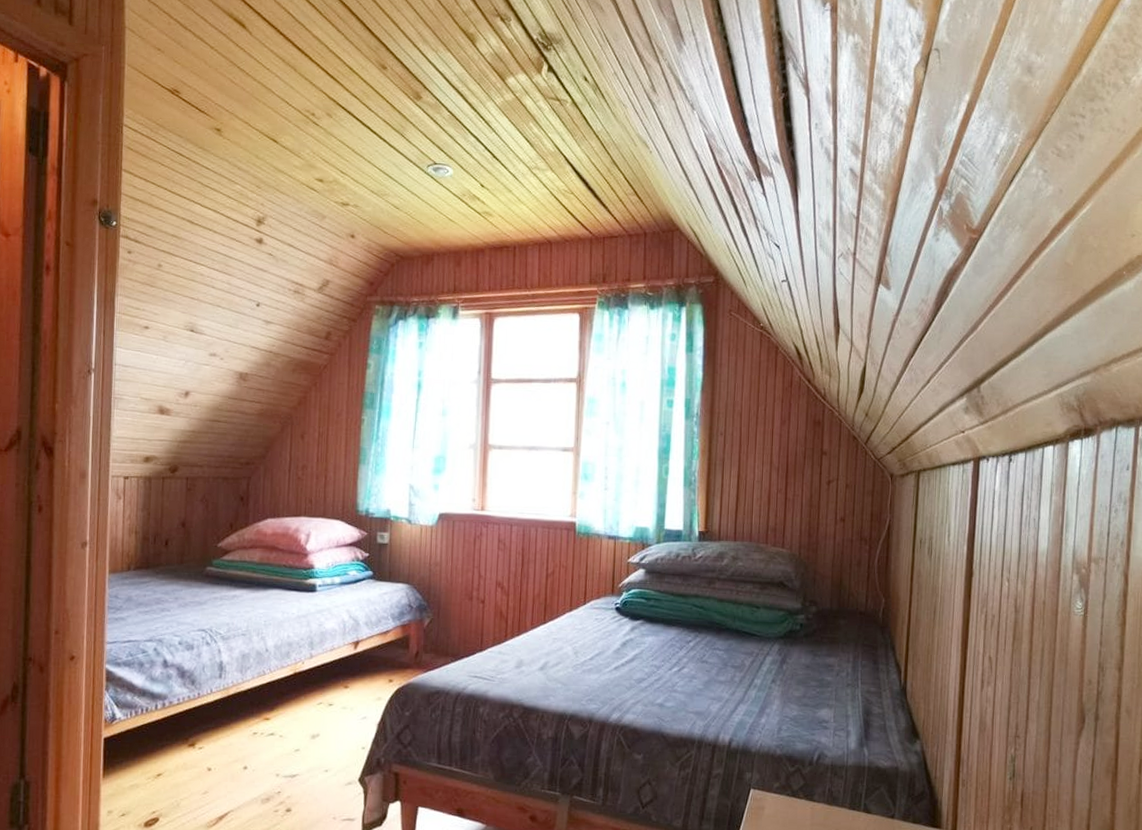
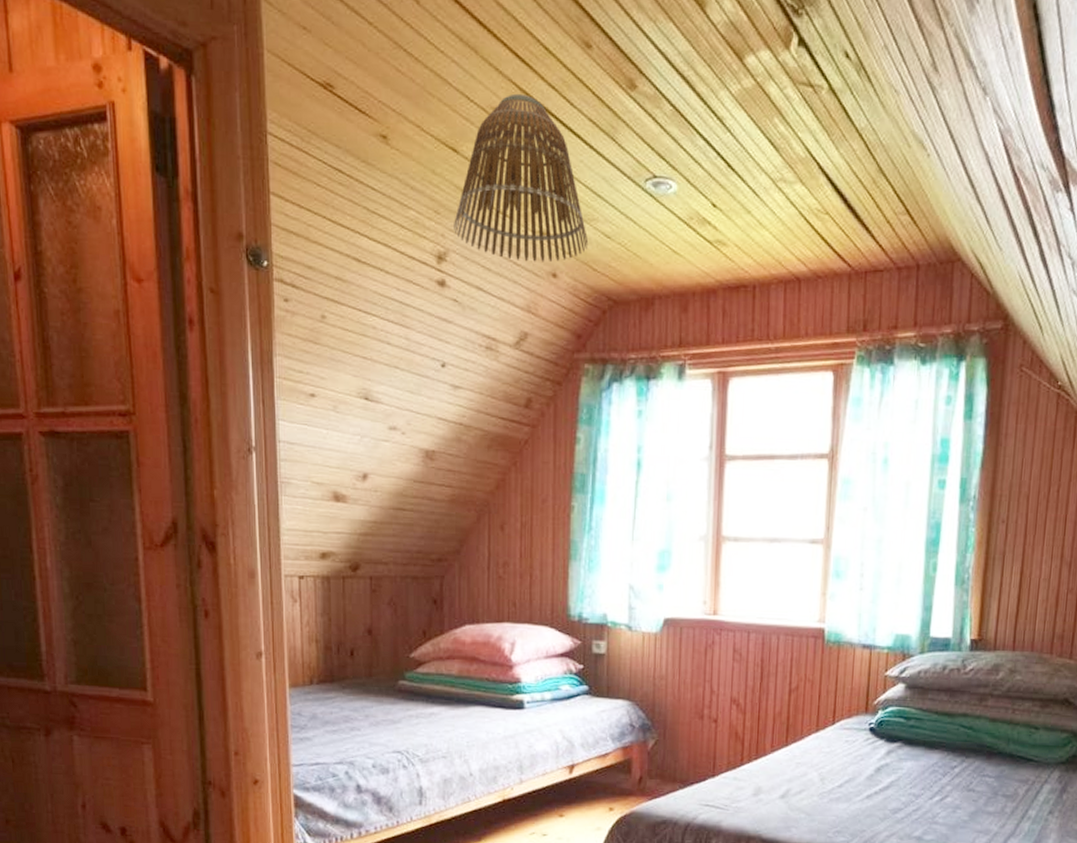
lamp shade: none [271,100,381,227] -> present [454,93,589,263]

